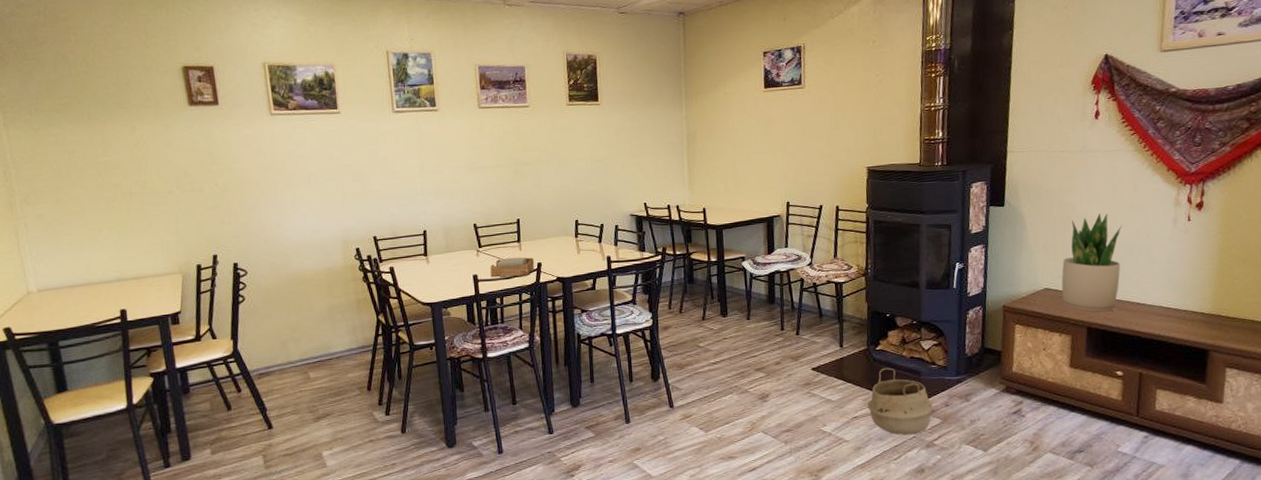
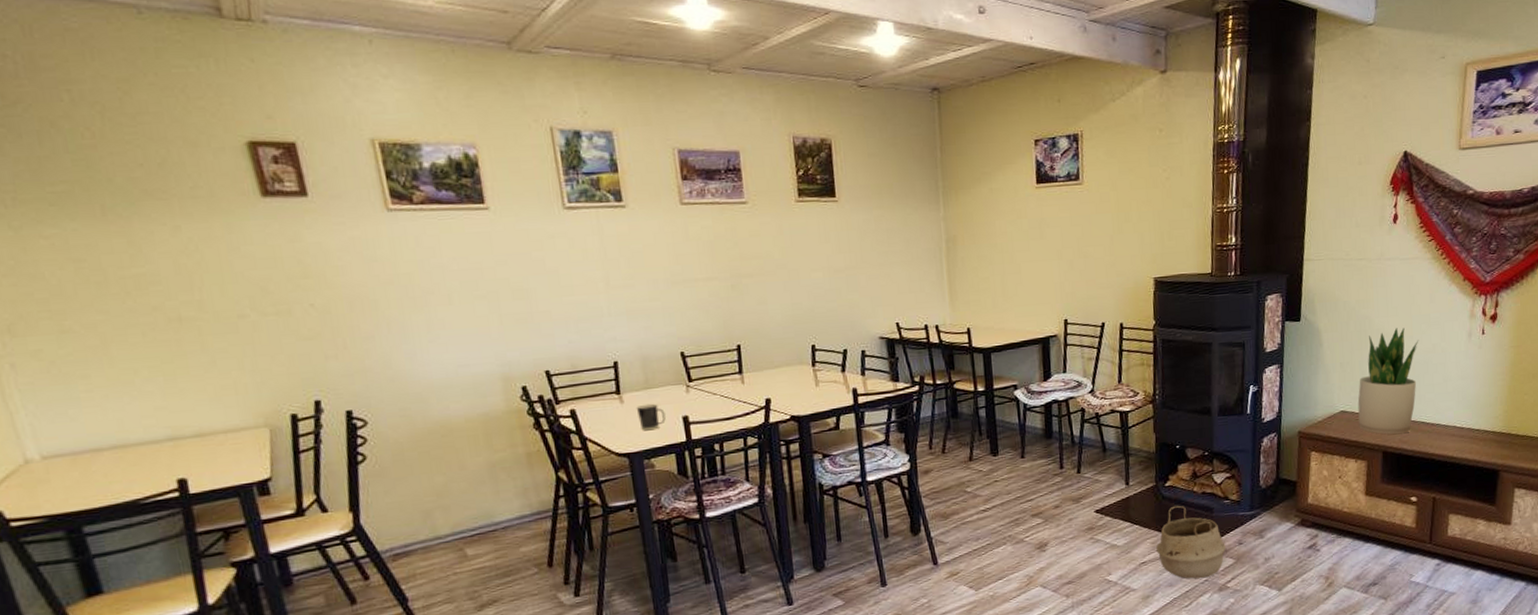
mug: none [438,264,460,286] -> present [636,403,666,431]
napkin holder: present [490,257,535,278] -> none [704,392,762,419]

